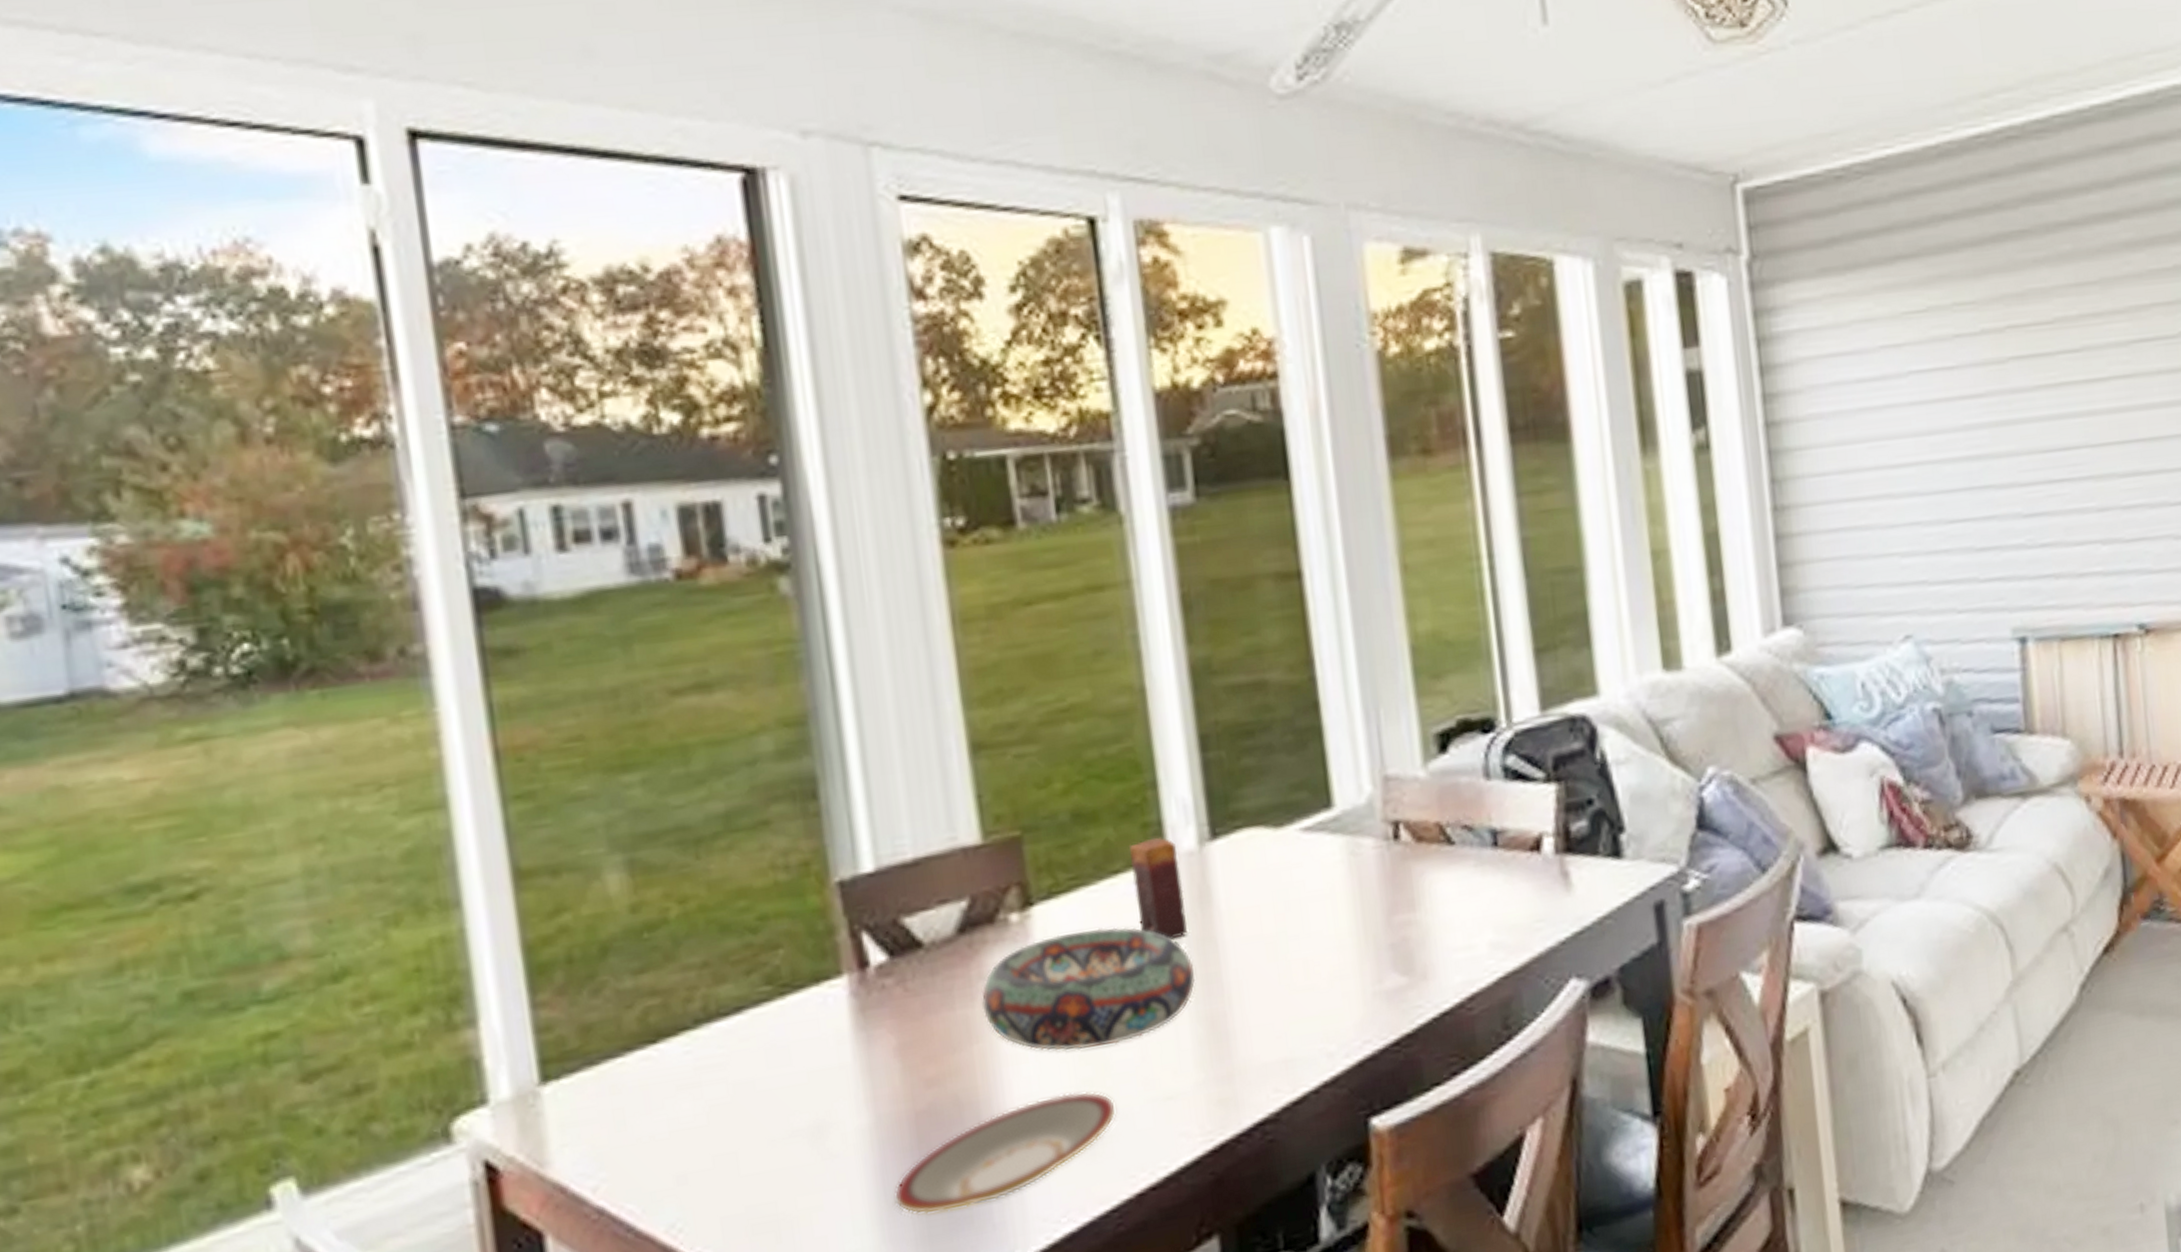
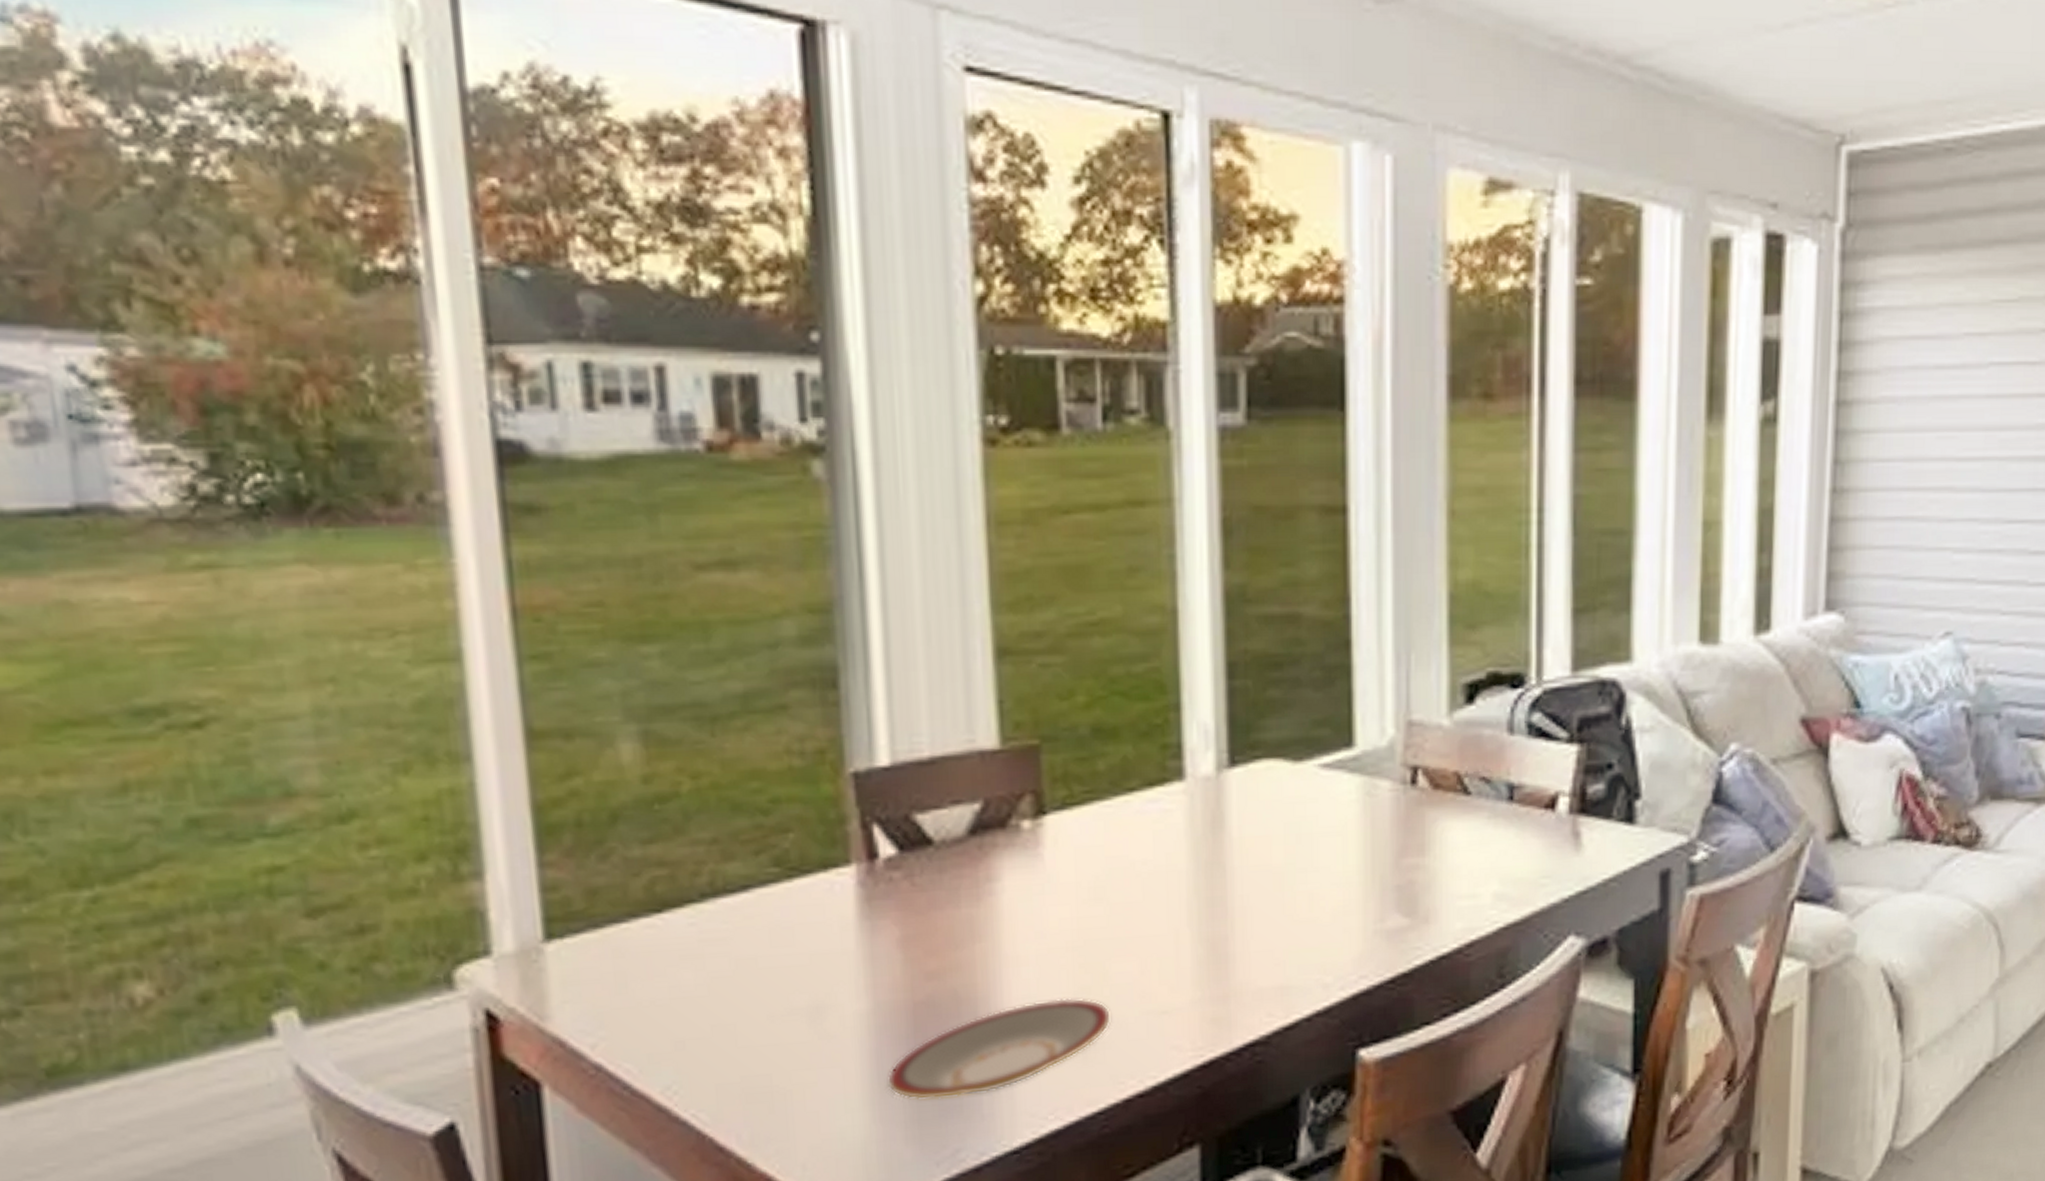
decorative bowl: present [981,927,1196,1051] -> none [986,842,1201,958]
candle: present [1129,837,1187,940] -> none [1146,759,1197,861]

